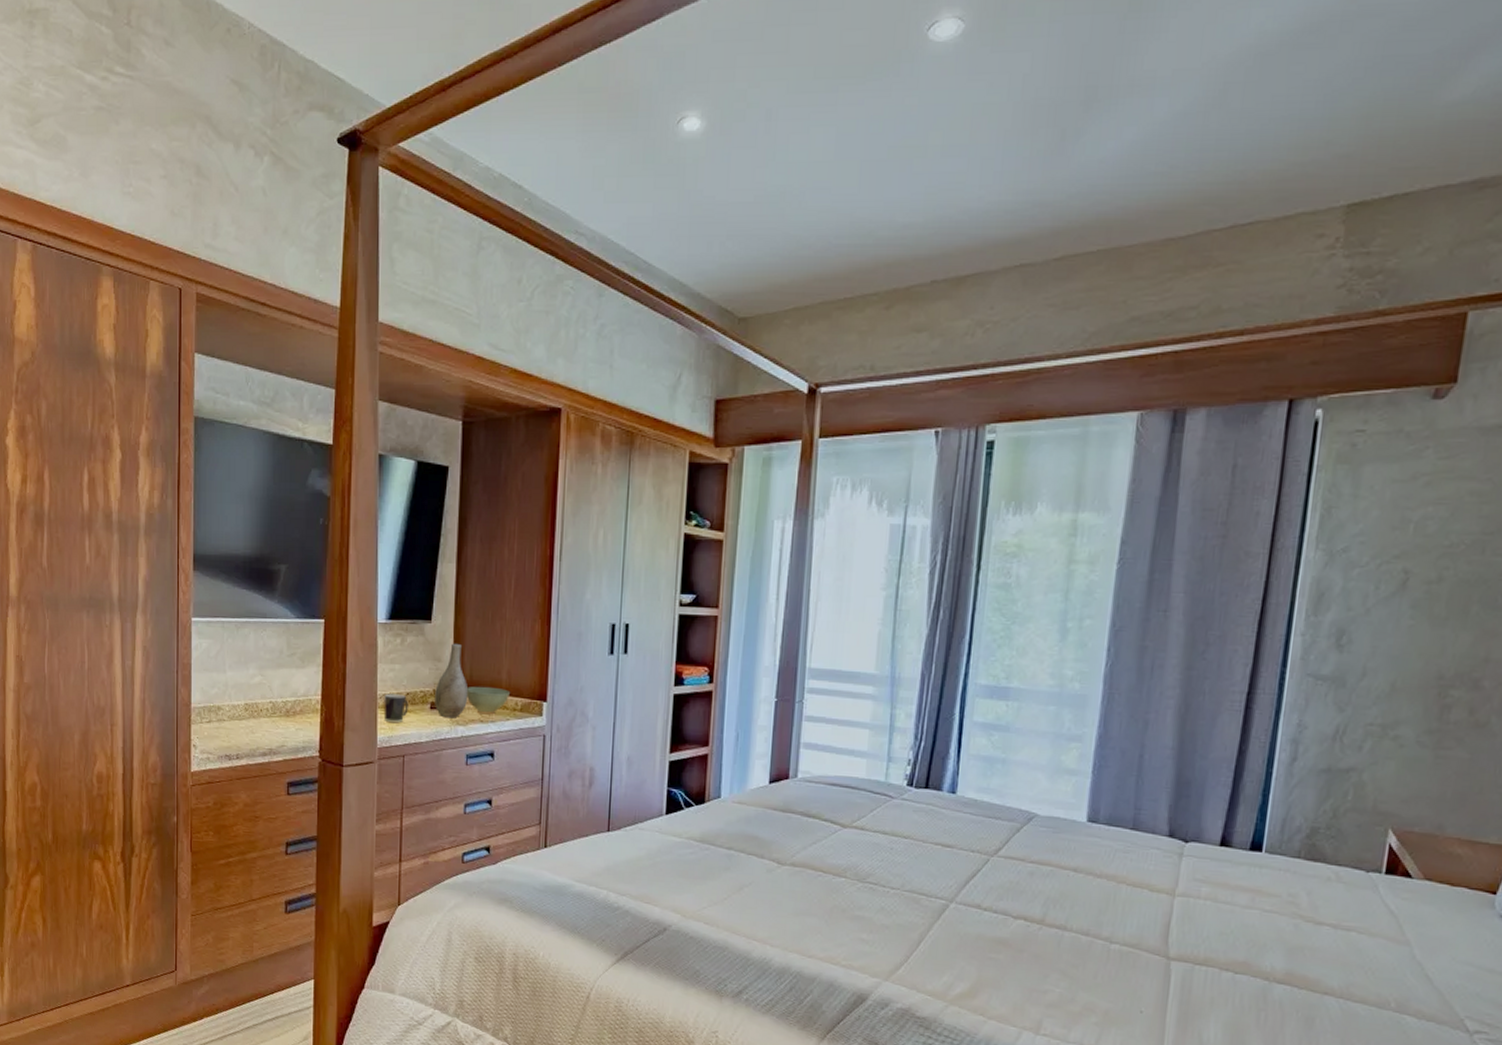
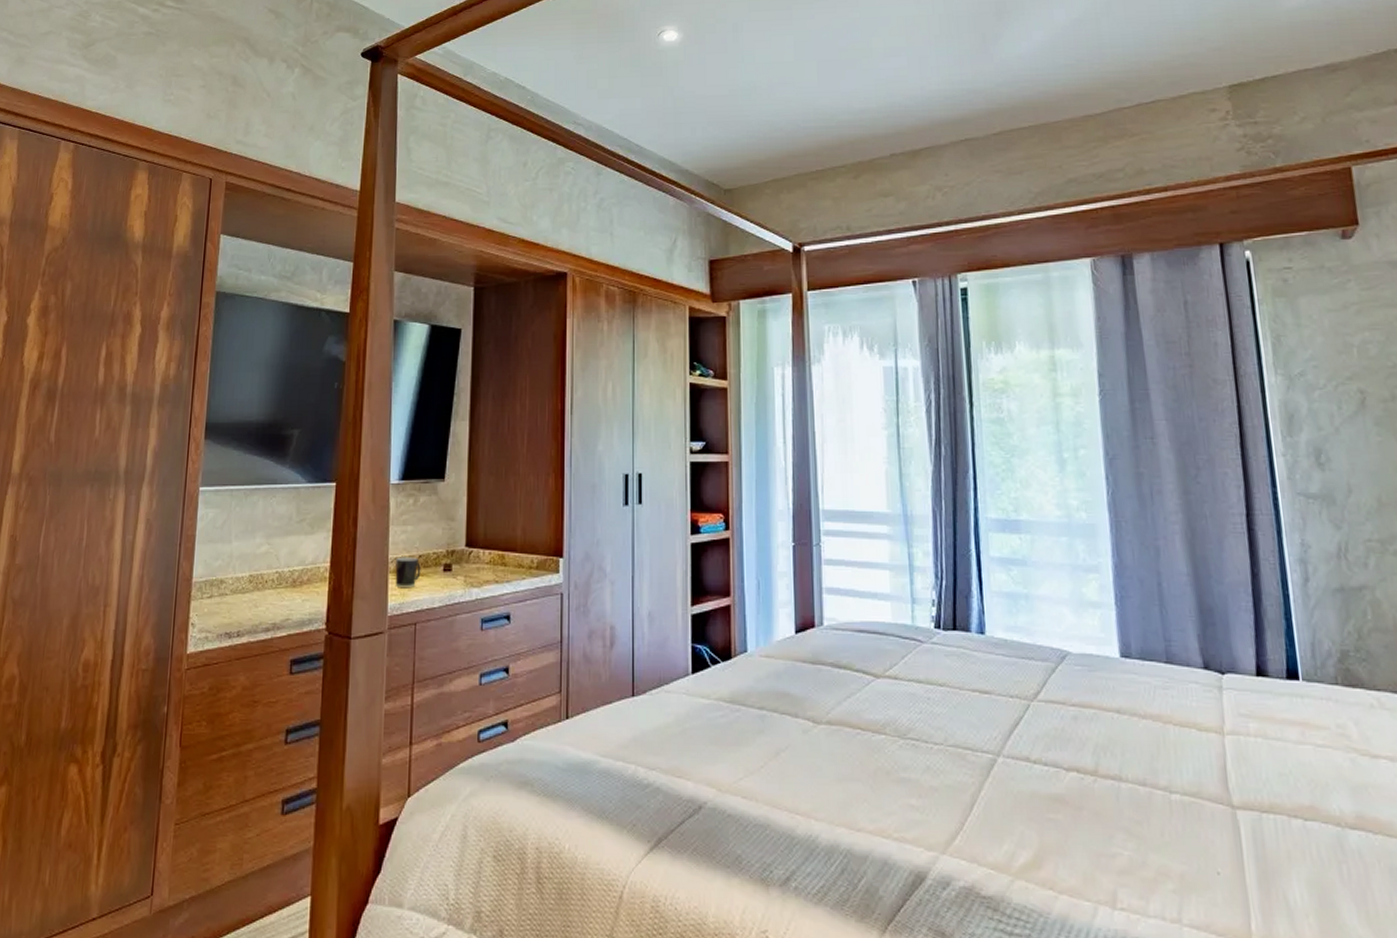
vase: present [435,643,469,717] -> none [448,501,483,579]
bowl: present [466,686,511,715] -> none [480,544,526,574]

